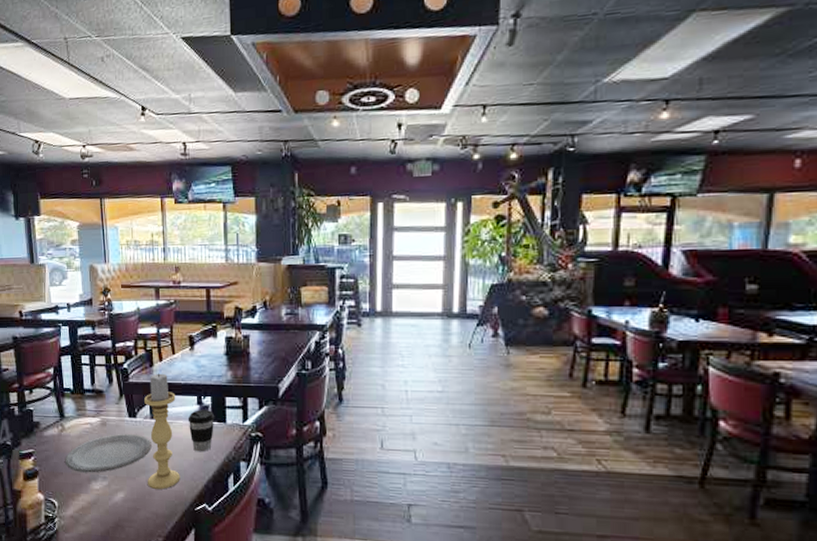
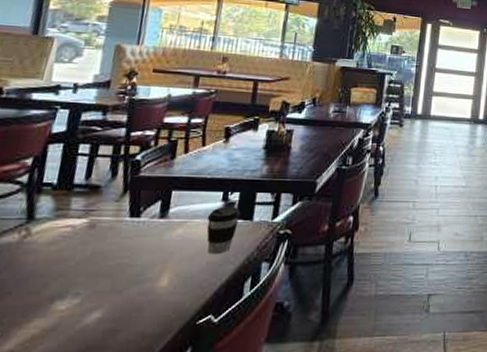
plate: present [65,433,152,473] -> none [19,236,155,290]
candle holder: present [144,373,180,490] -> none [138,166,197,303]

